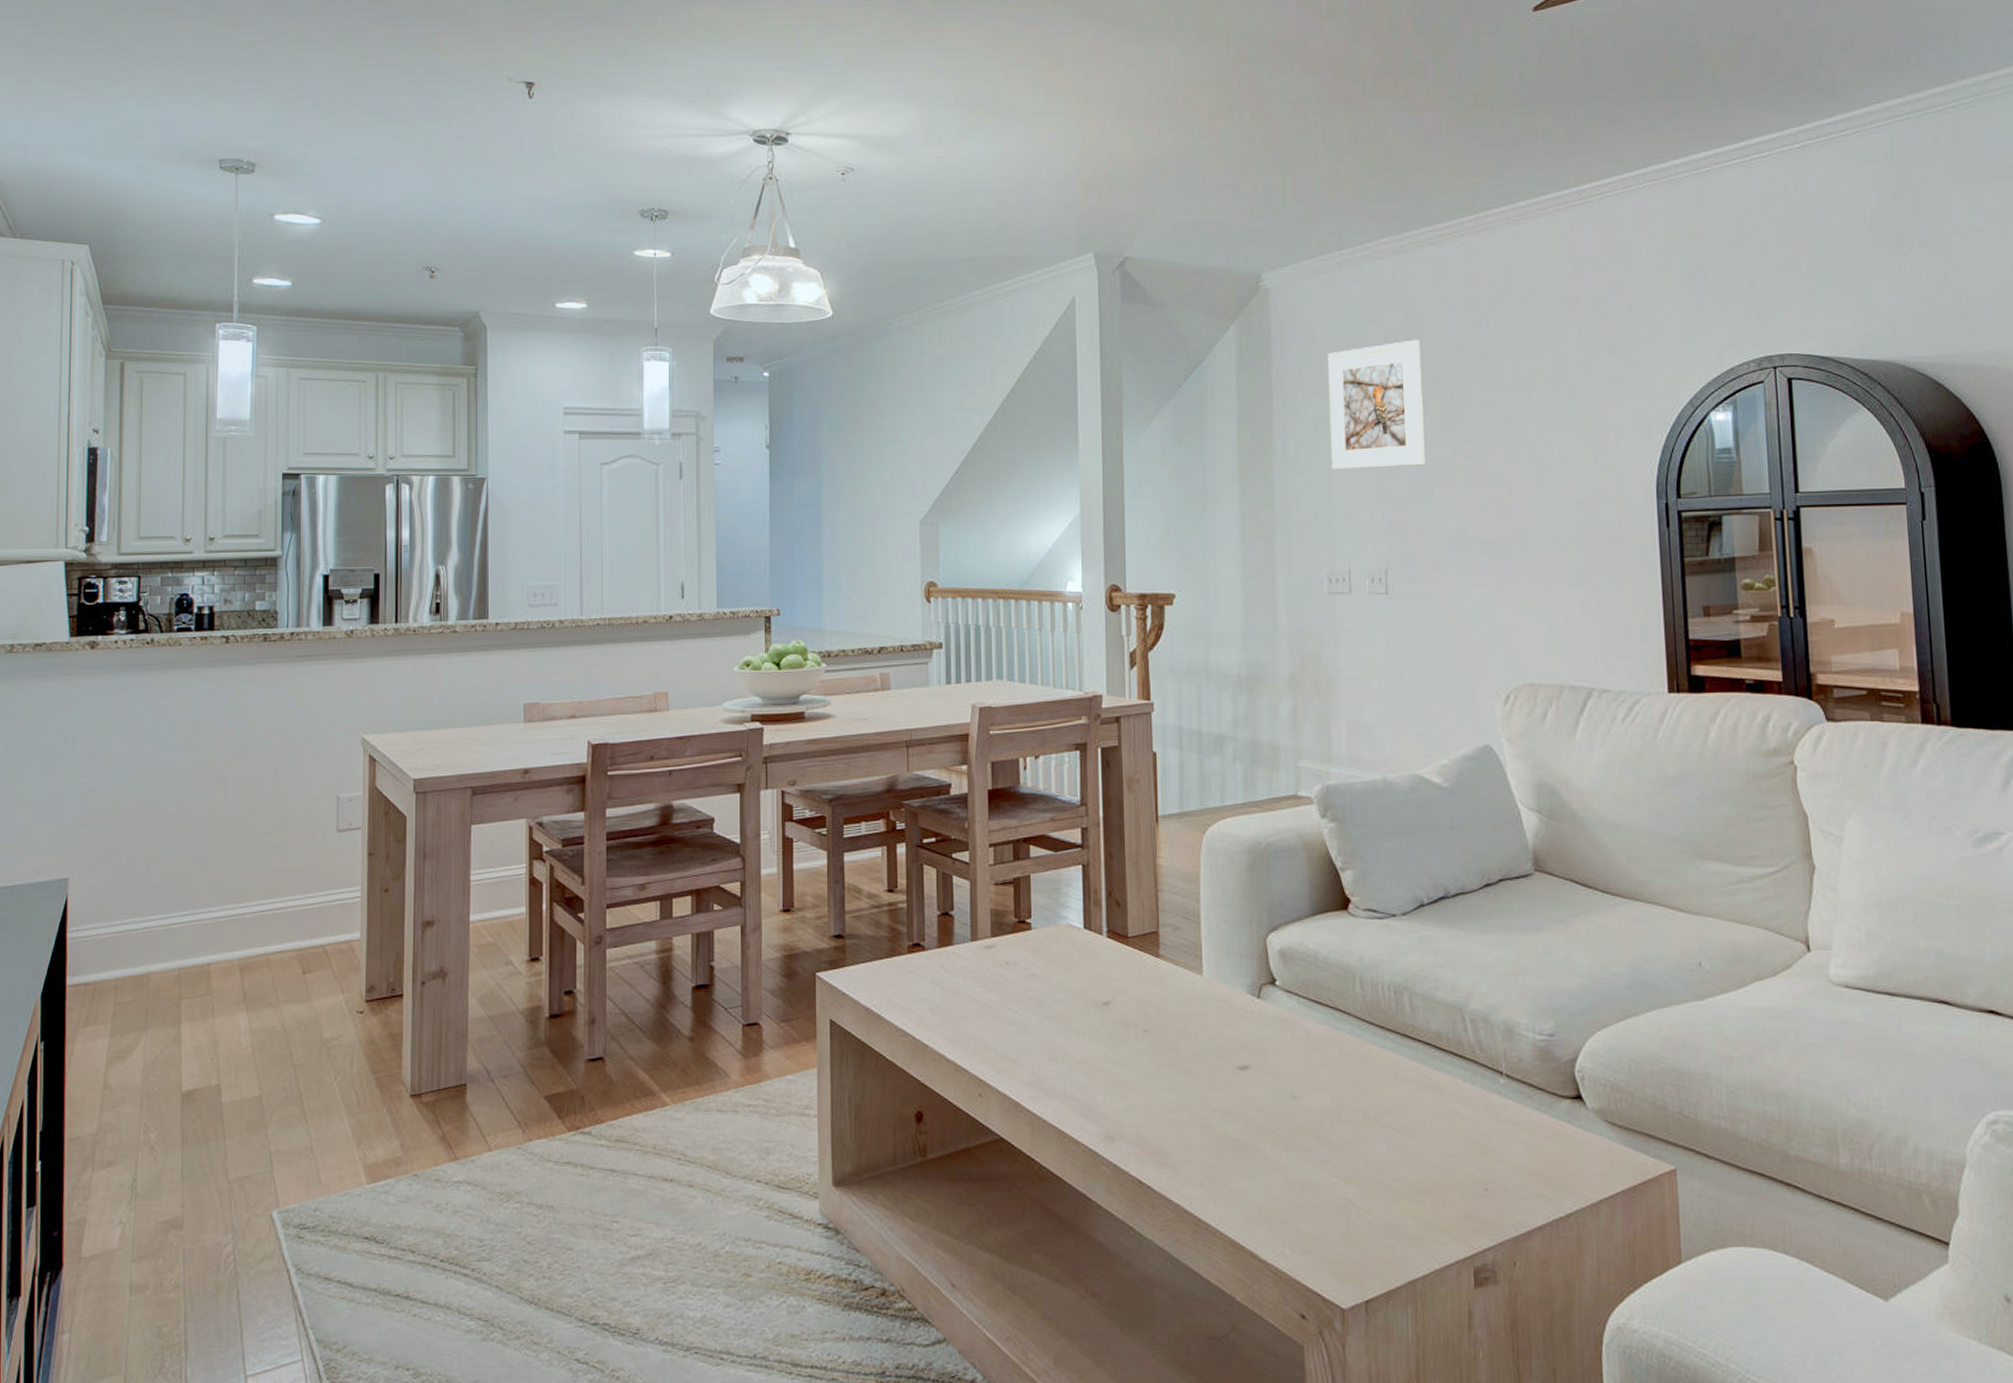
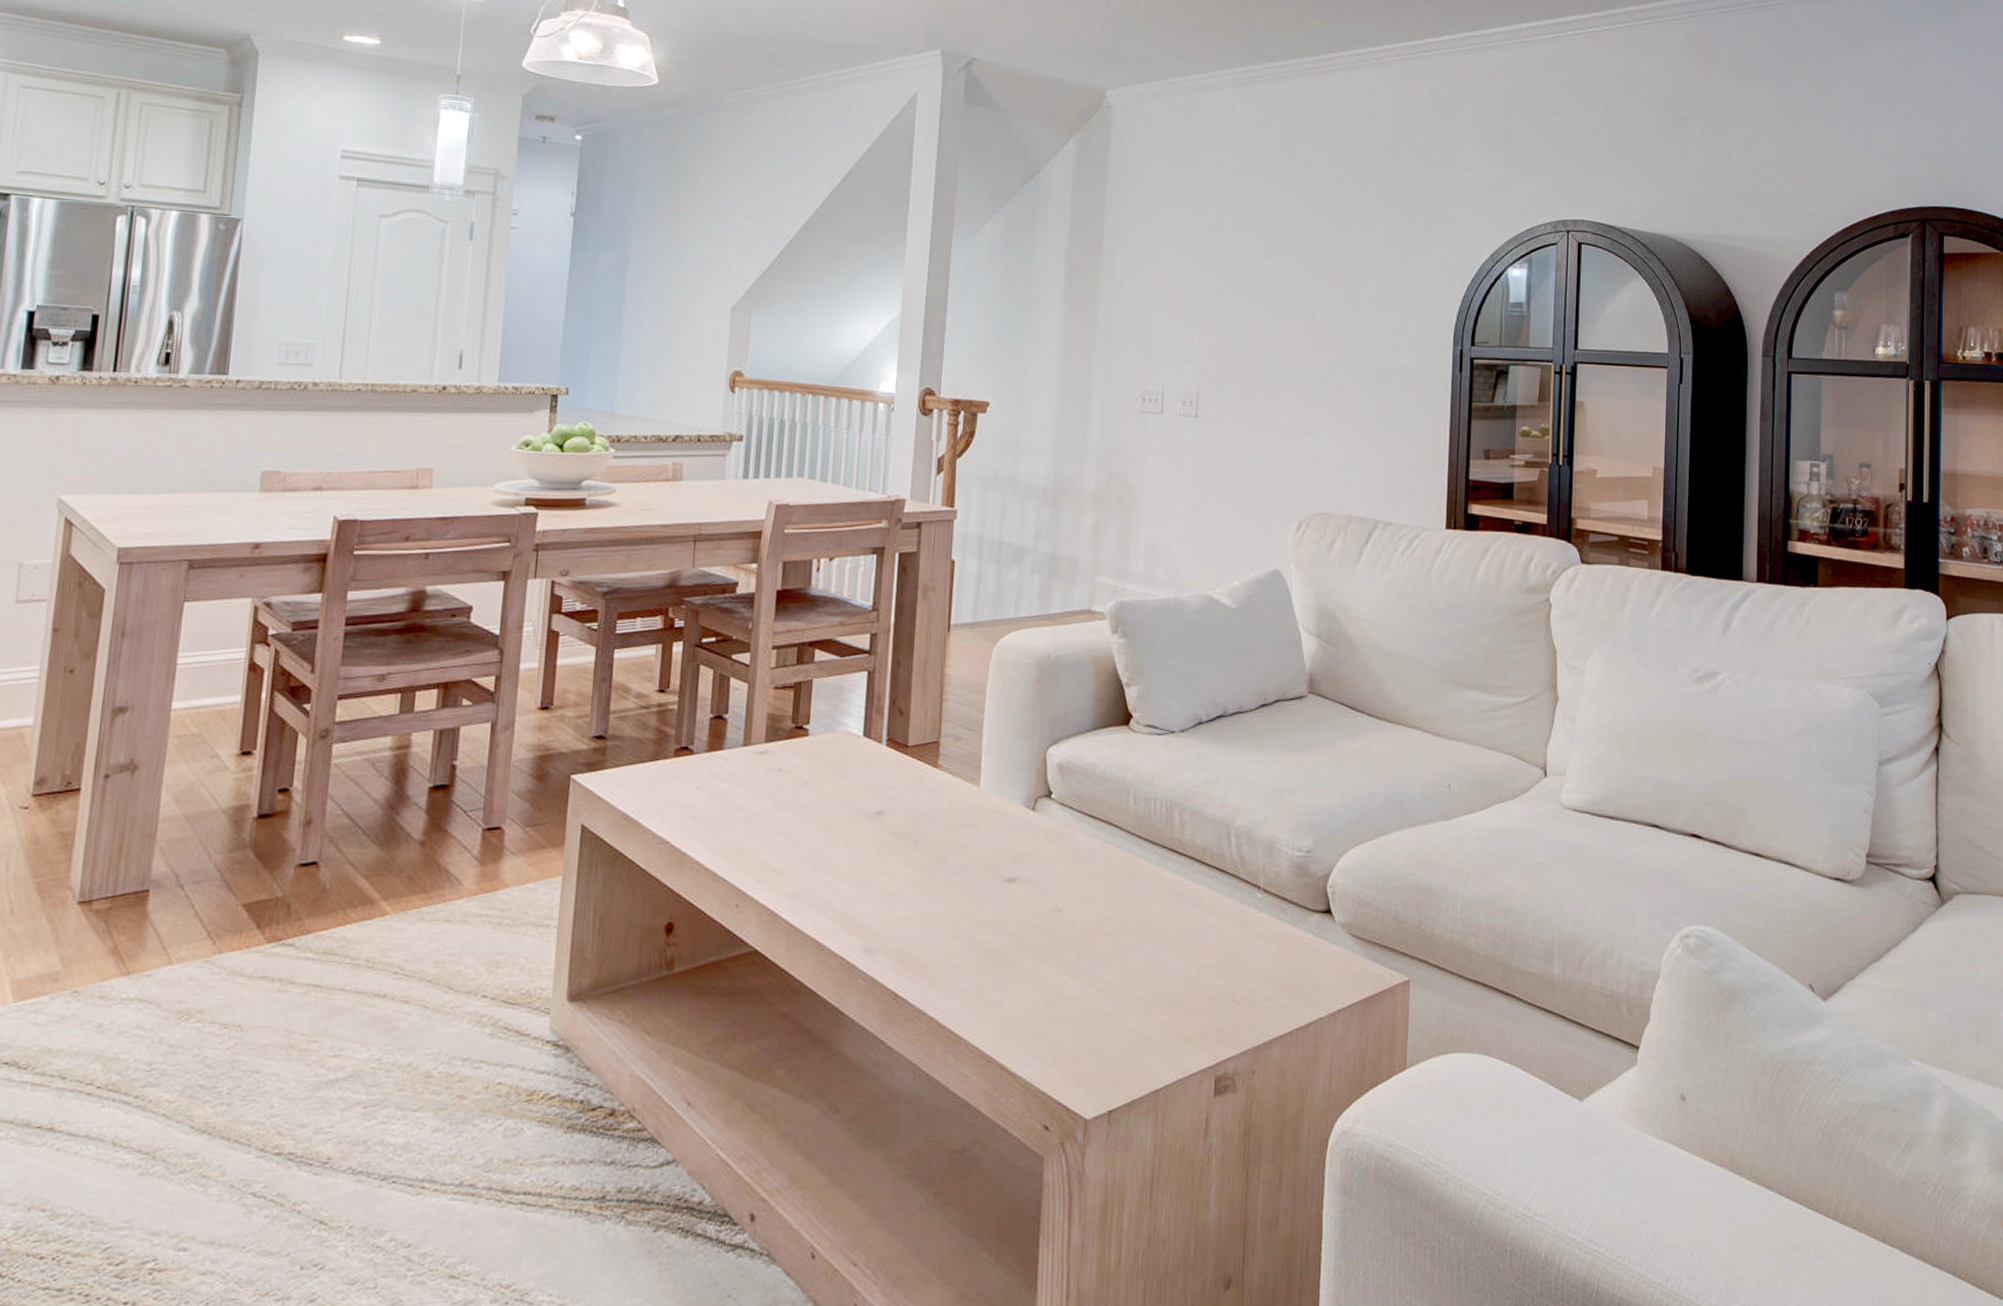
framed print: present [1328,339,1425,470] -> none [1155,171,1252,294]

